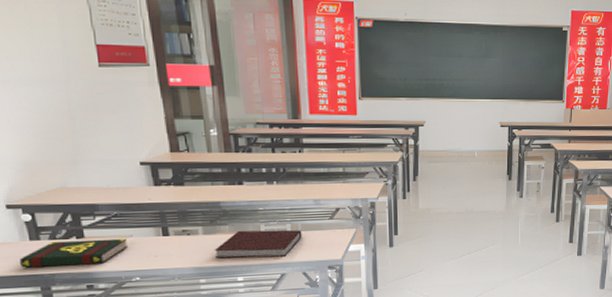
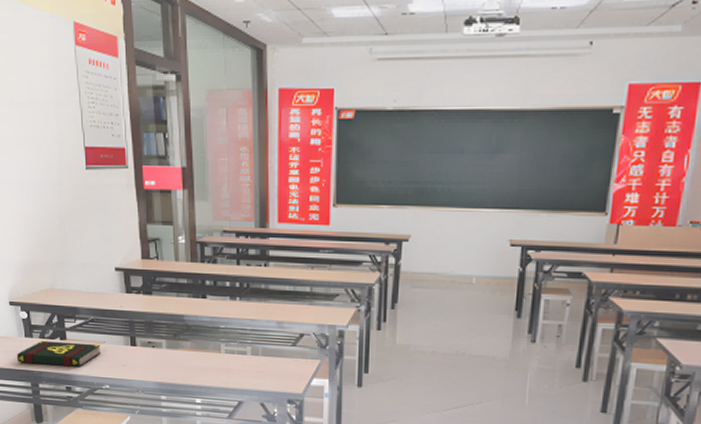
notebook: present [214,230,302,259] -> none [175,348,262,384]

